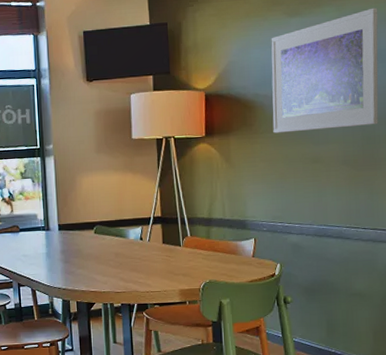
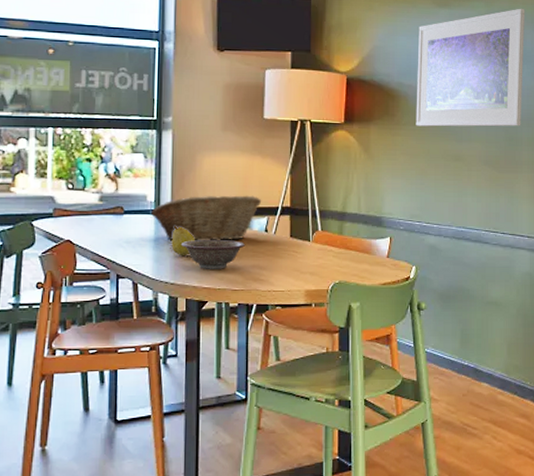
fruit basket: none [42,208,136,252] -> present [151,195,262,241]
fruit: none [60,239,80,265] -> present [171,226,195,257]
decorative bowl: none [69,249,123,276] -> present [182,239,245,269]

